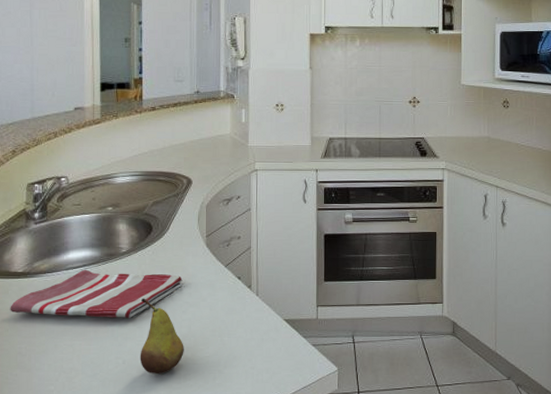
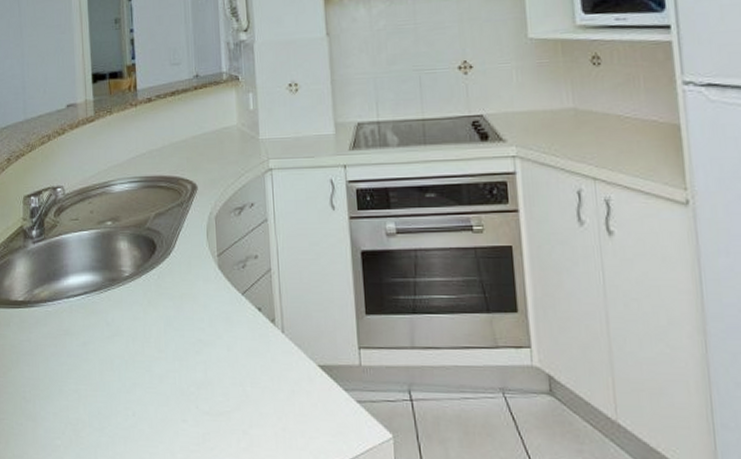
dish towel: present [10,269,183,318] -> none [12,297,194,359]
fruit: present [140,298,184,375] -> none [149,333,201,432]

